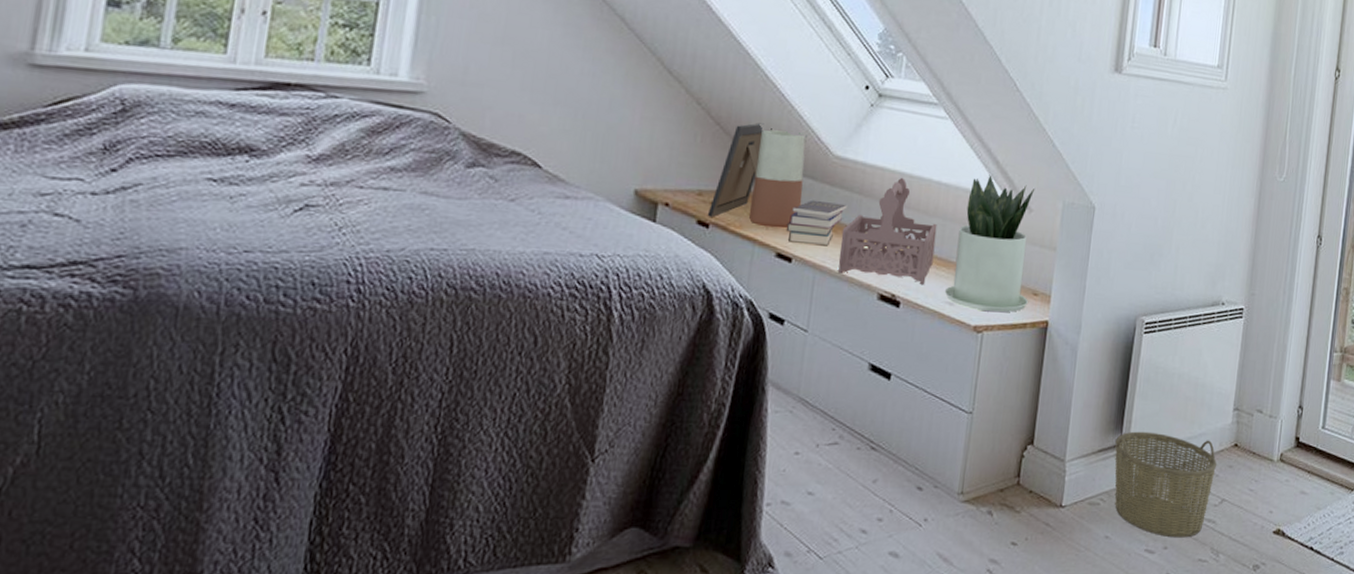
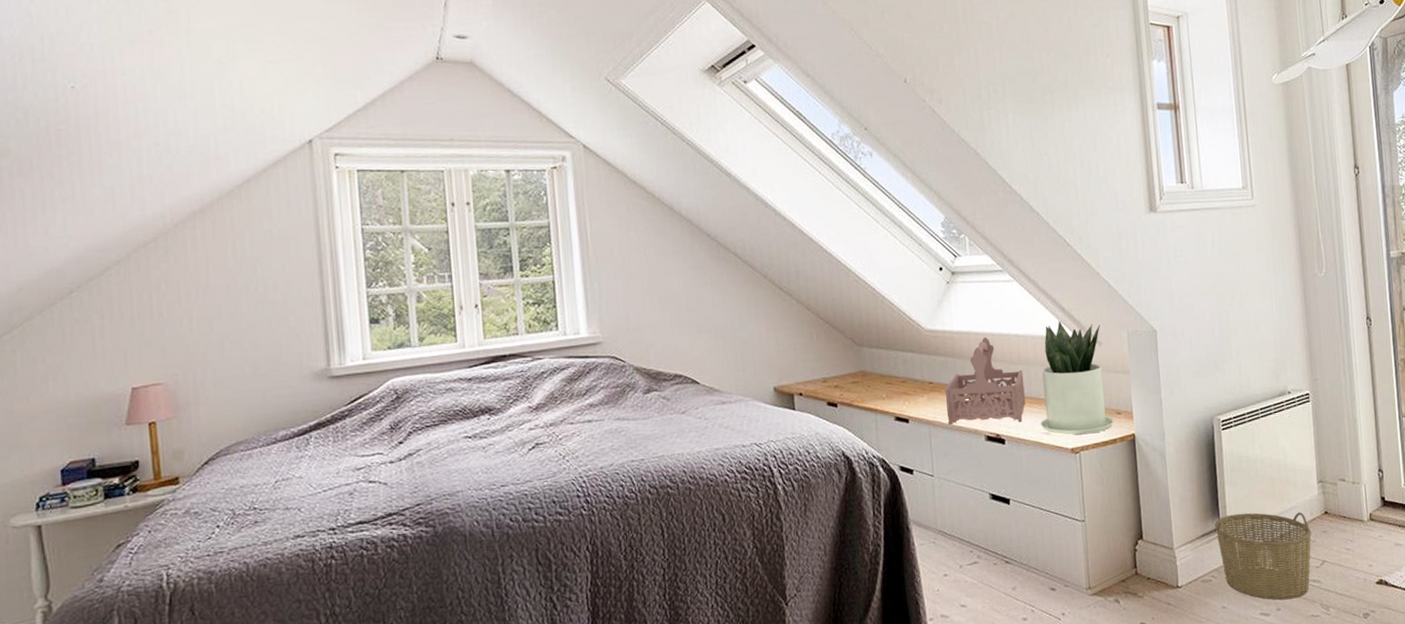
picture frame: present [707,123,772,217] -> none [834,315,871,398]
vase: present [749,130,806,227] -> none [862,316,907,398]
books: present [786,200,848,246] -> none [898,367,945,407]

